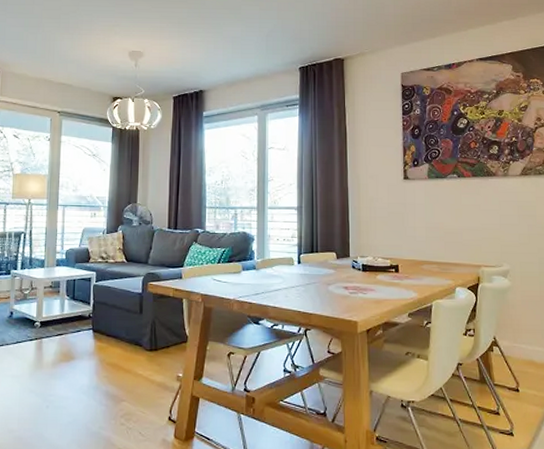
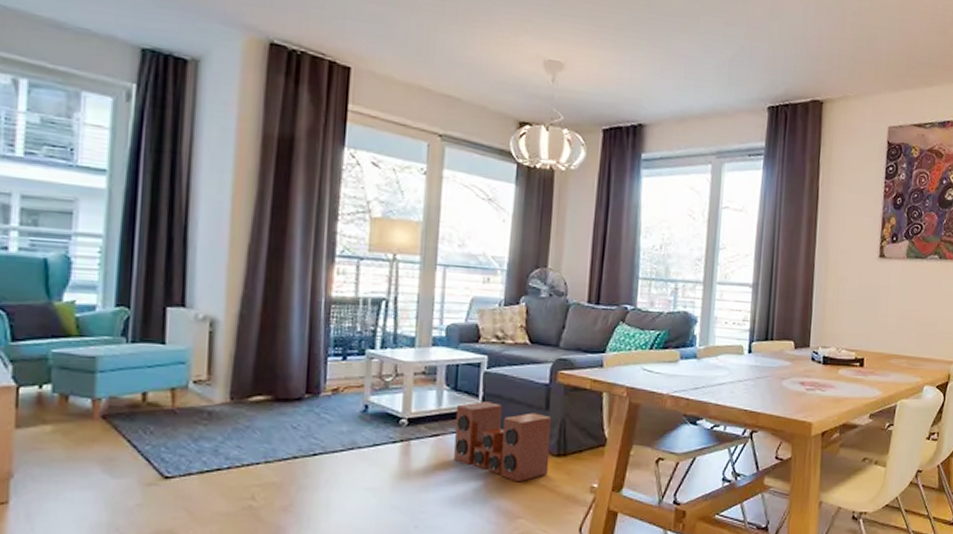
speaker: none [74,308,145,372] -> present [454,401,552,483]

